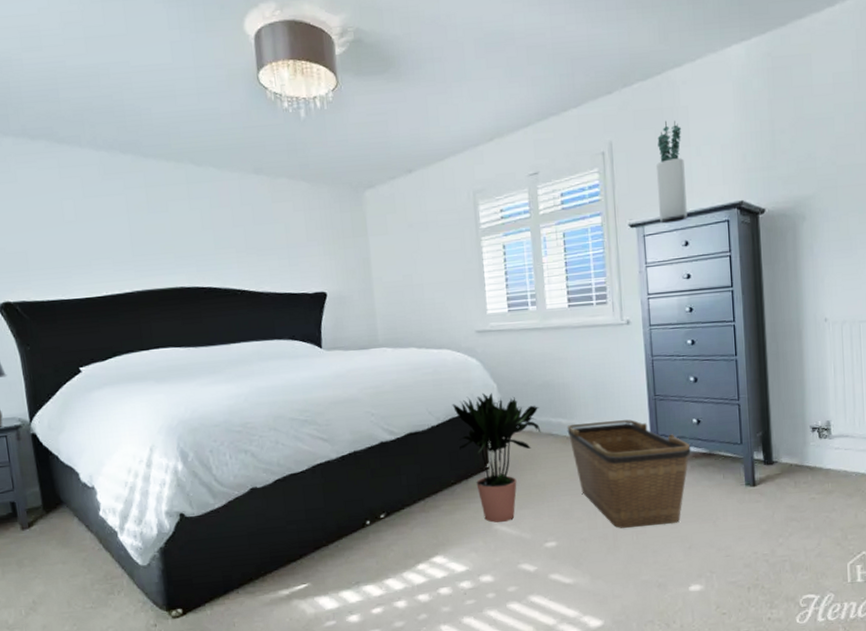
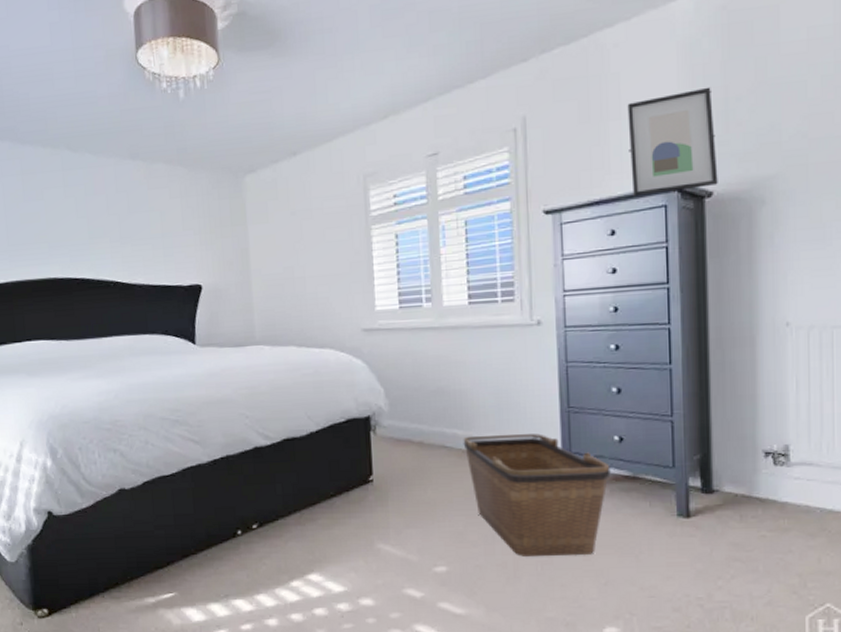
potted plant: present [452,392,541,523] -> none [333,397,433,541]
vase: present [657,120,687,224] -> none [579,90,615,210]
picture frame: none [695,120,769,213] -> present [627,86,718,197]

